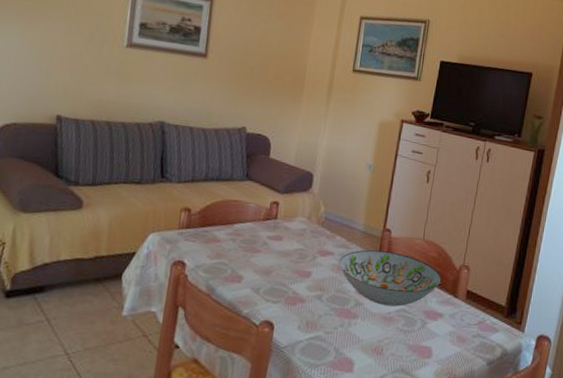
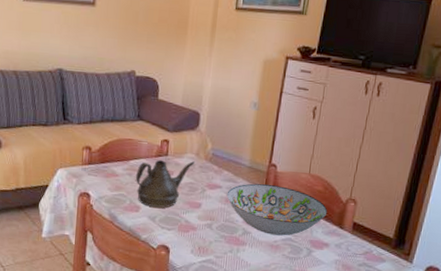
teapot: none [240,223,306,278] -> present [136,159,195,208]

